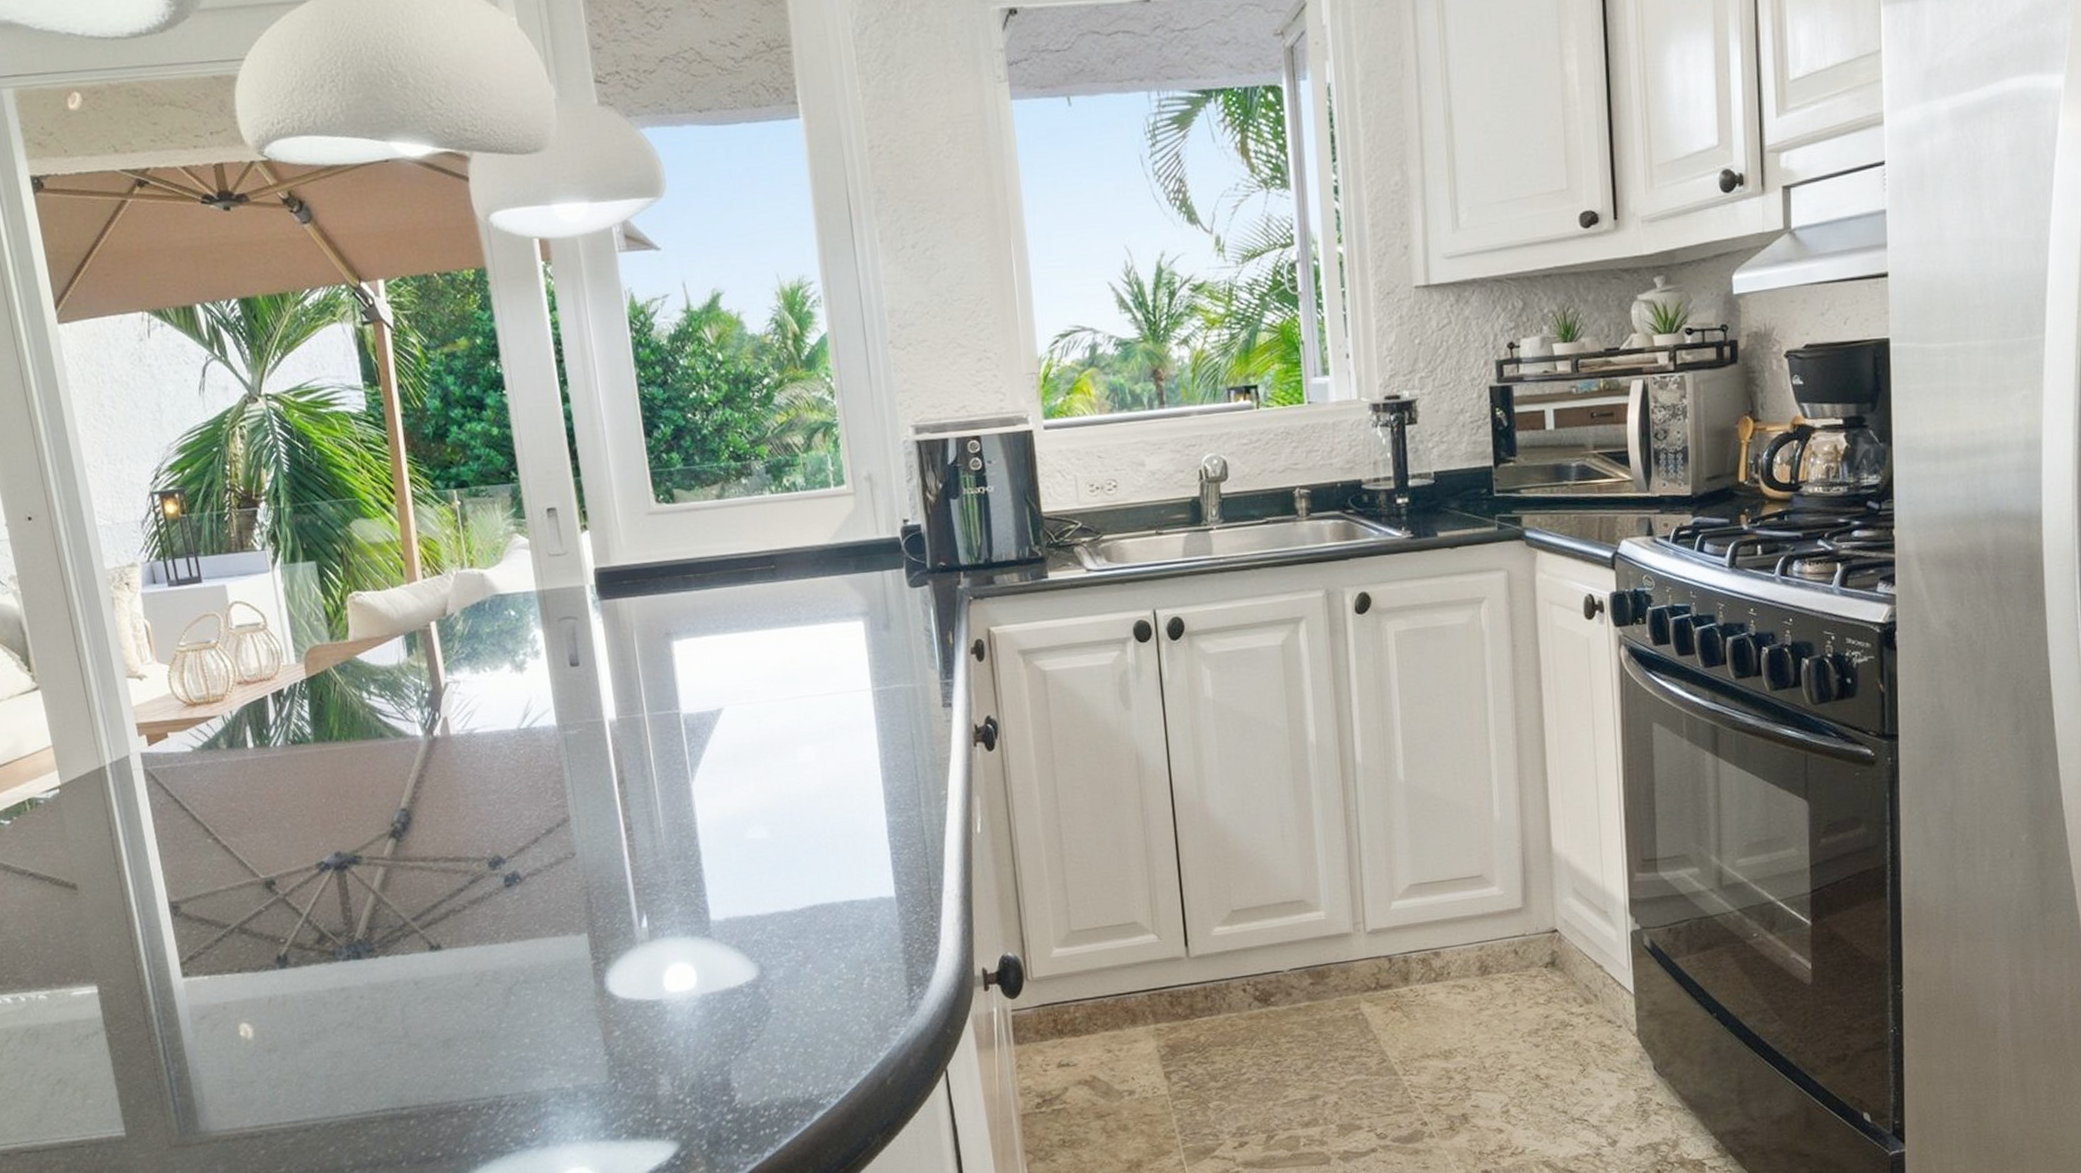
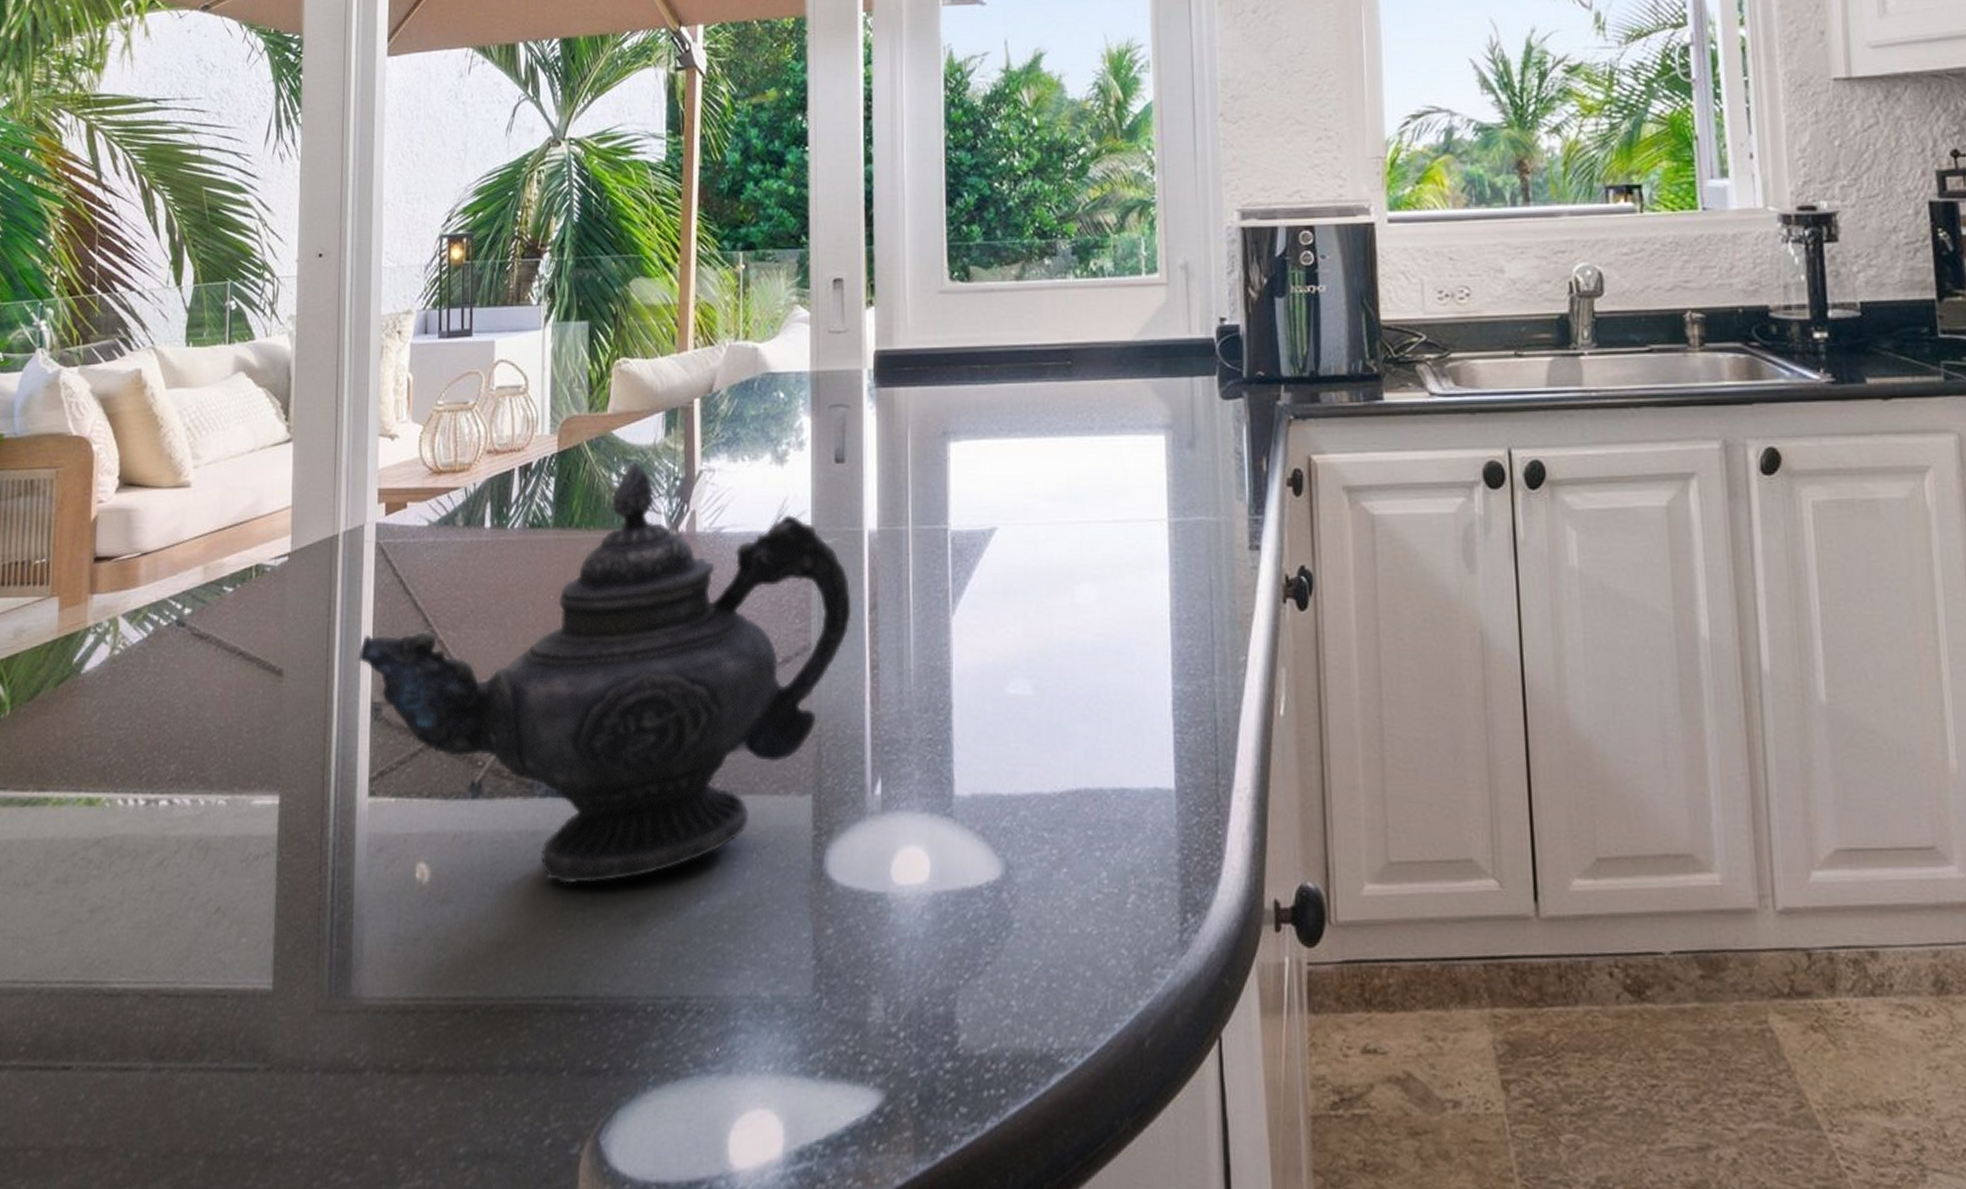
teapot: none [147,681,603,1025] -> present [358,463,851,884]

